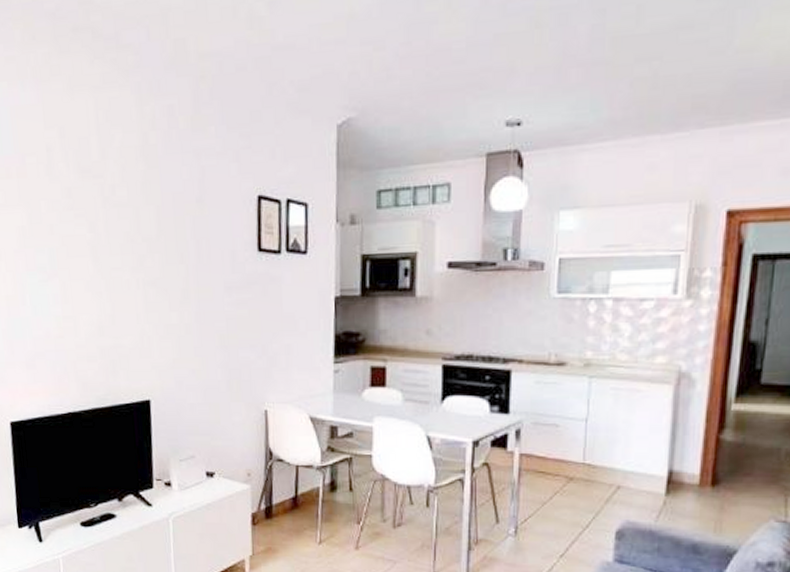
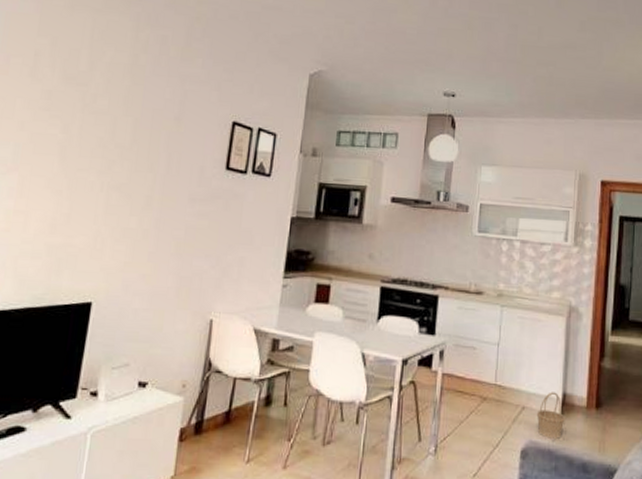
basket: none [635,469,671,519] -> present [536,392,565,439]

